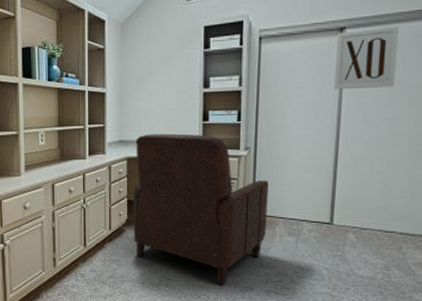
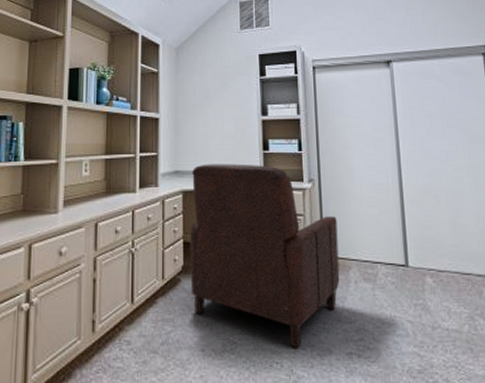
wall art: present [334,26,400,90] -> none [385,62,445,120]

